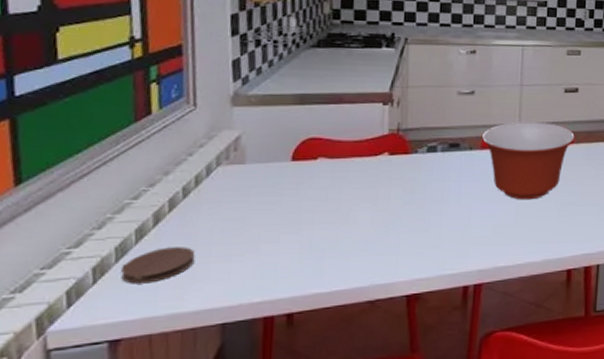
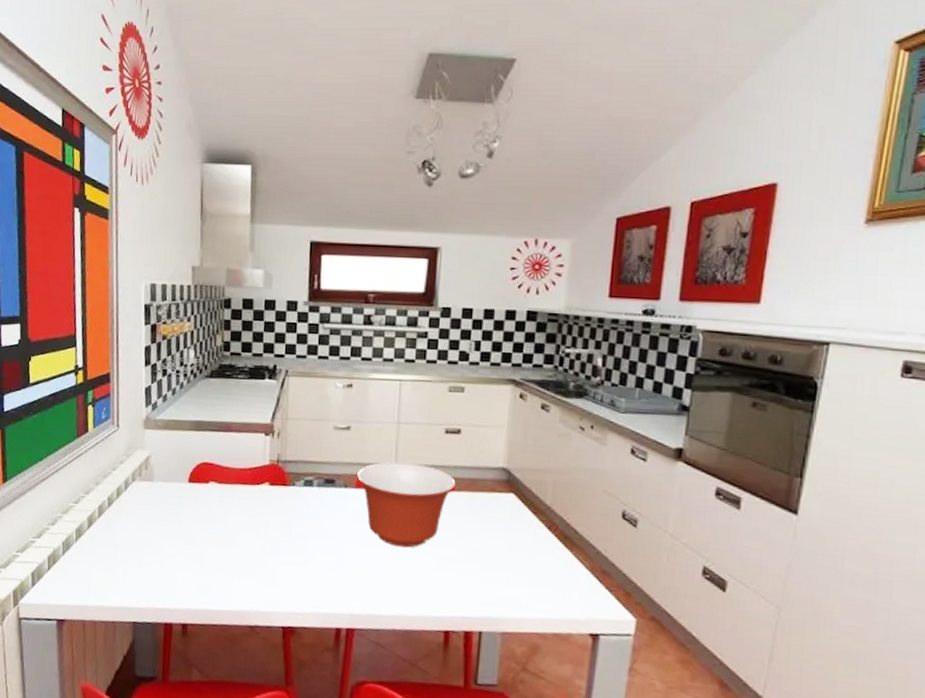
coaster: present [121,247,195,284] -> none [66,547,116,577]

